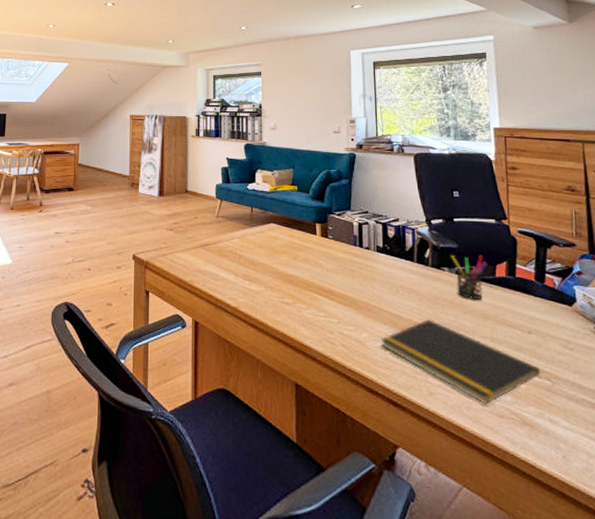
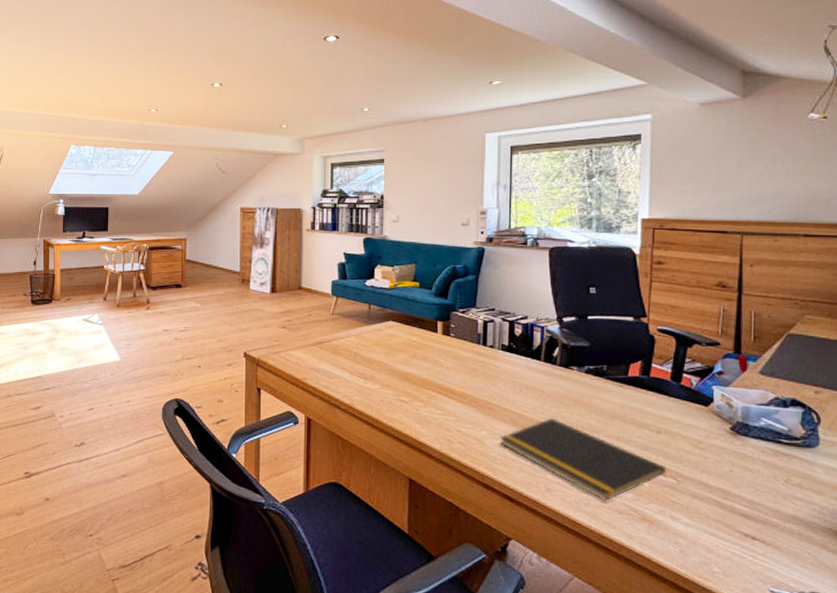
pen holder: present [451,255,488,299] -> none [581,354,621,399]

